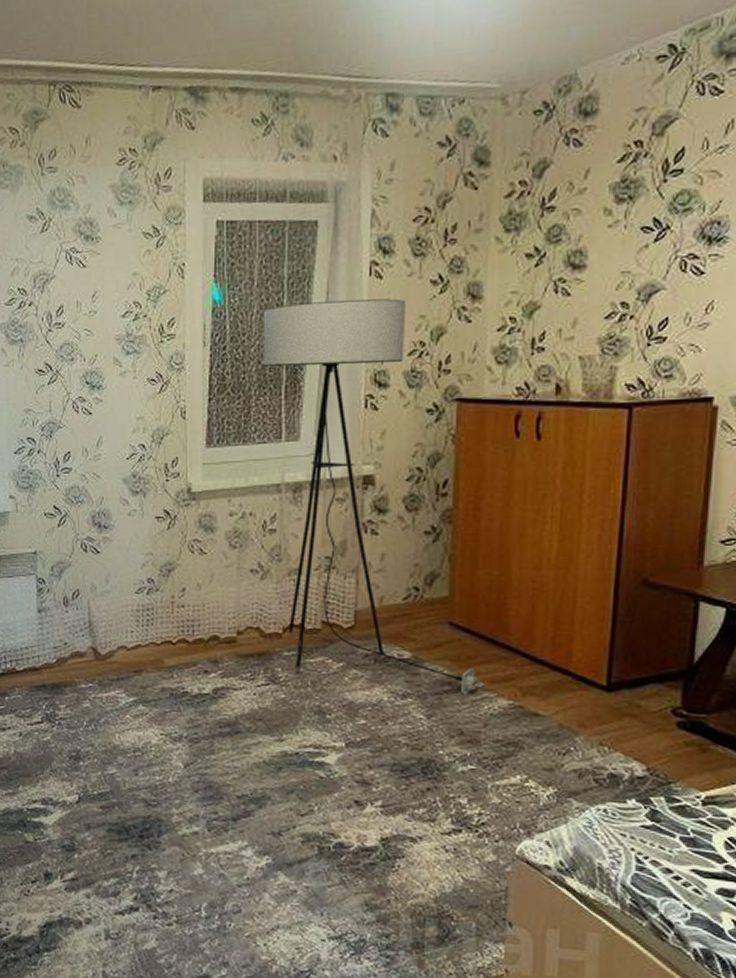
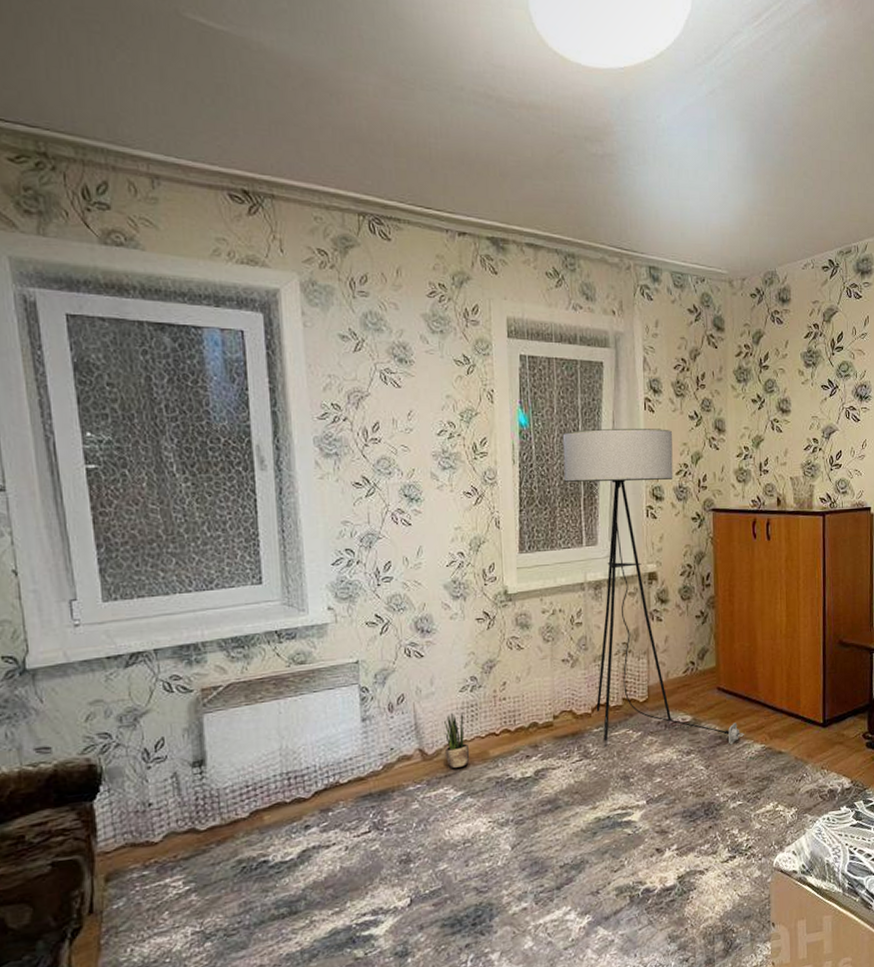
potted plant: none [117,615,144,672] -> present [444,712,470,768]

